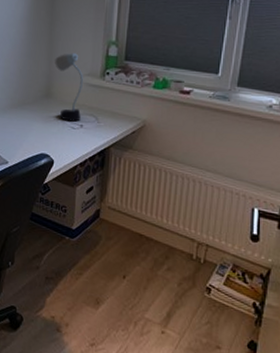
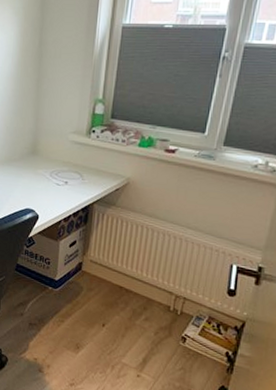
desk lamp: present [55,53,84,122] -> none [41,110,70,179]

